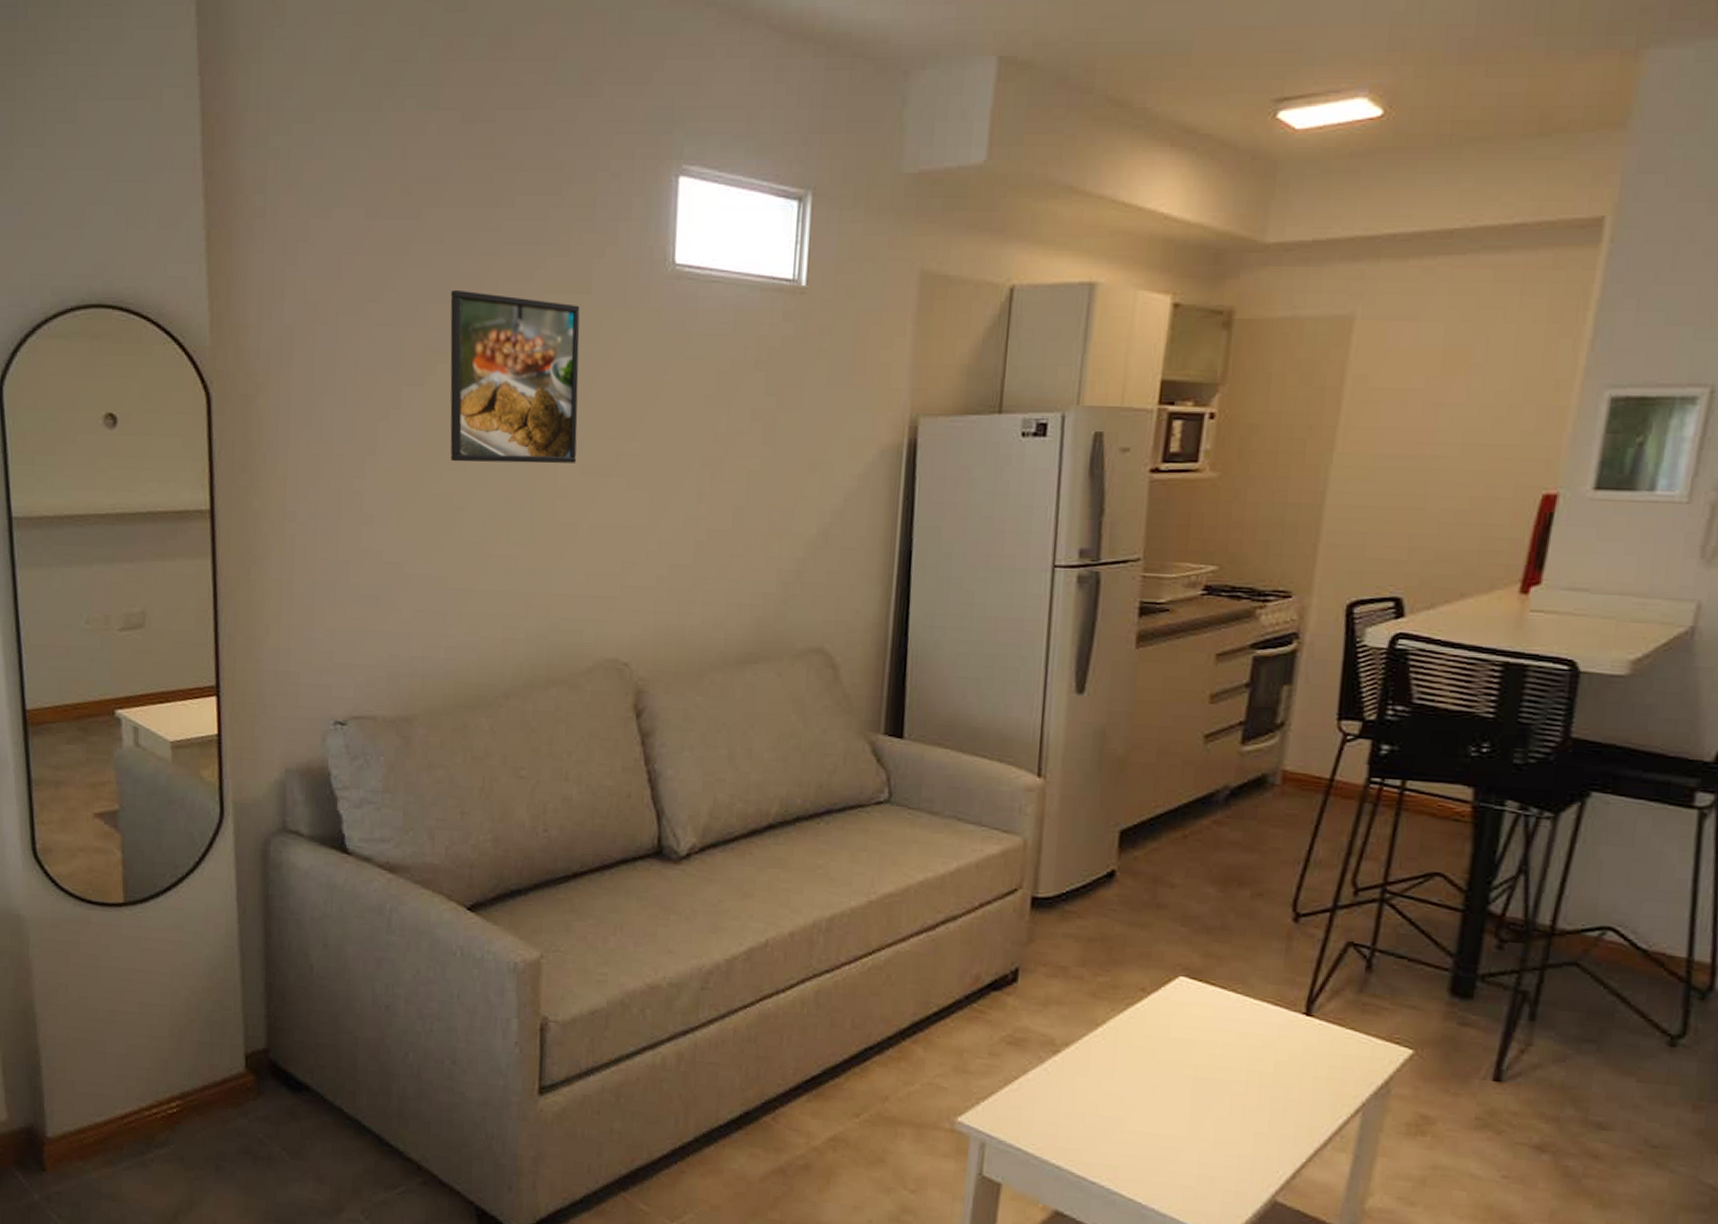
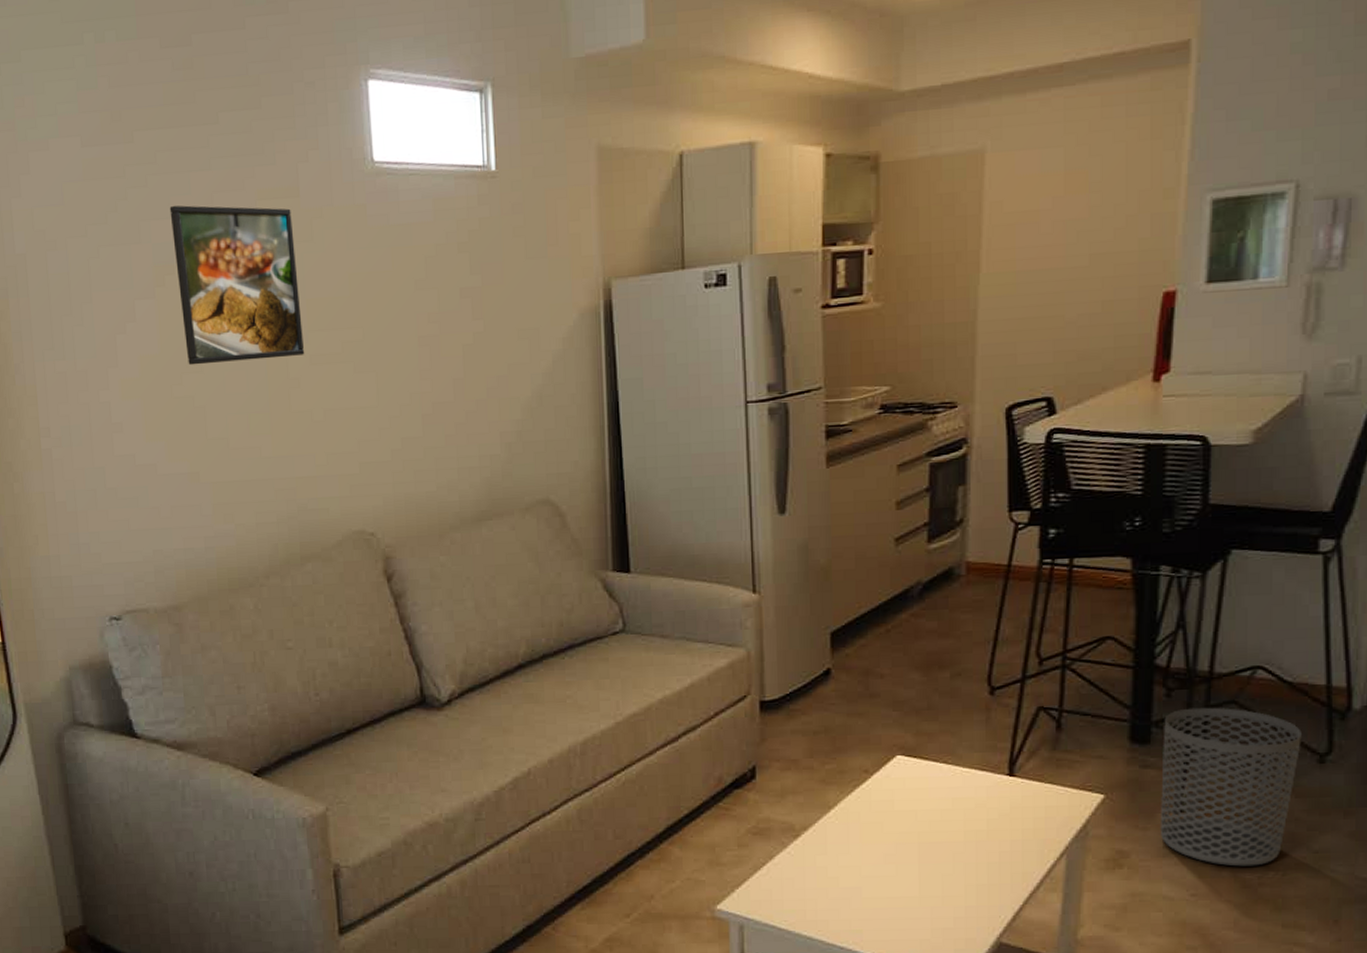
waste bin: none [1473,964,1652,1154] -> present [1160,707,1302,867]

